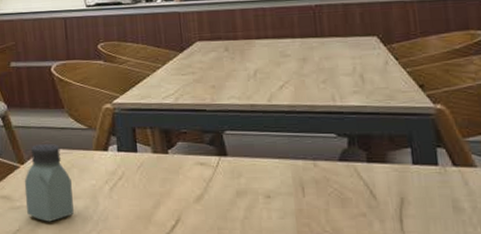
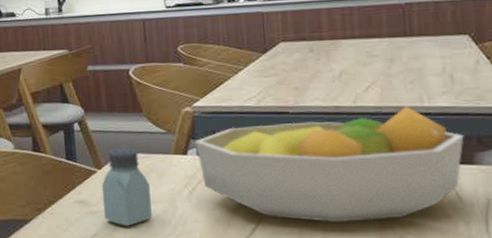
fruit bowl: none [115,106,376,220] -> present [195,107,464,222]

